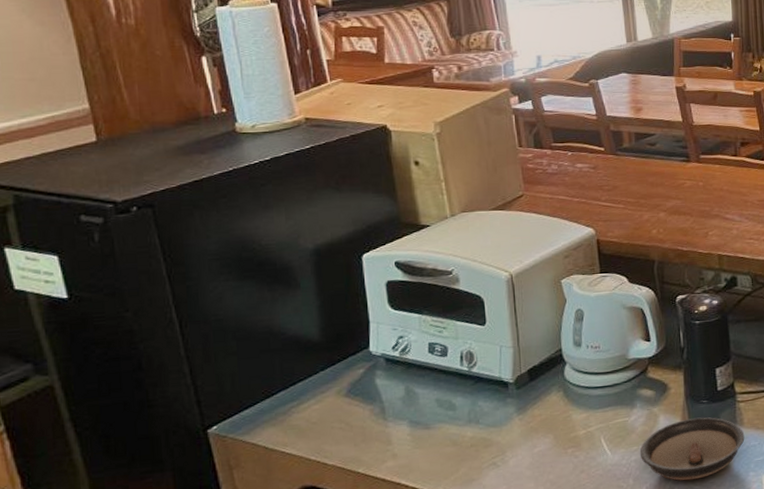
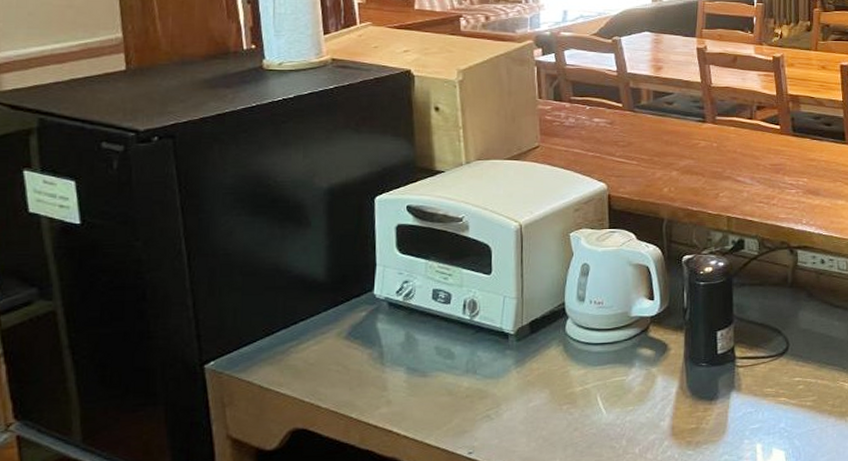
saucer: present [639,417,745,481] -> none [635,380,742,445]

